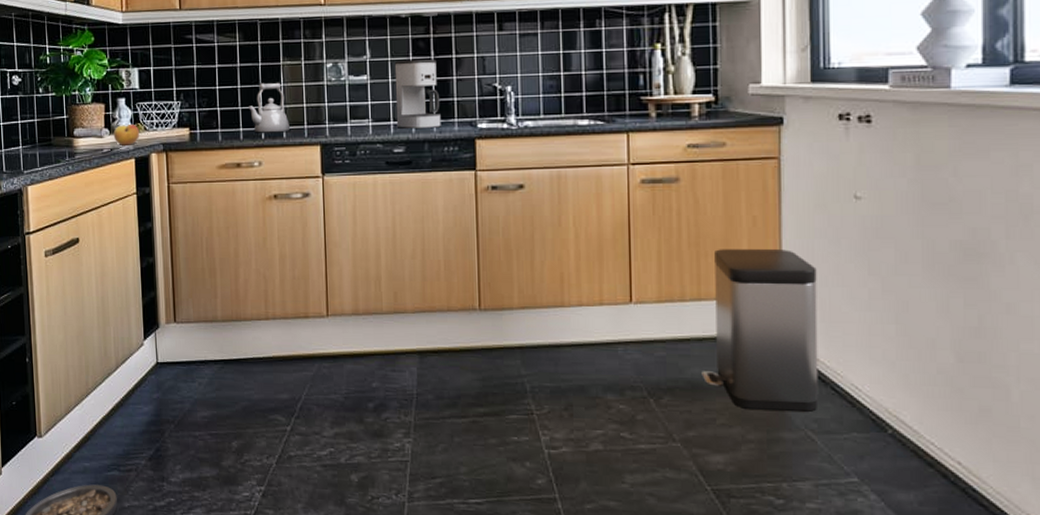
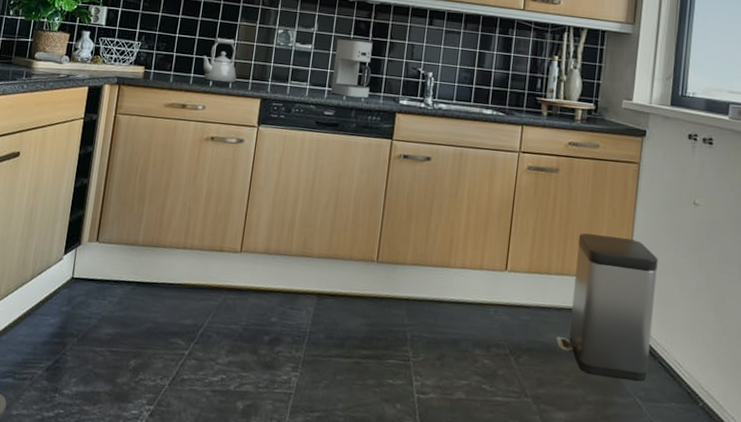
fruit: present [113,123,140,145] -> none [72,55,98,74]

